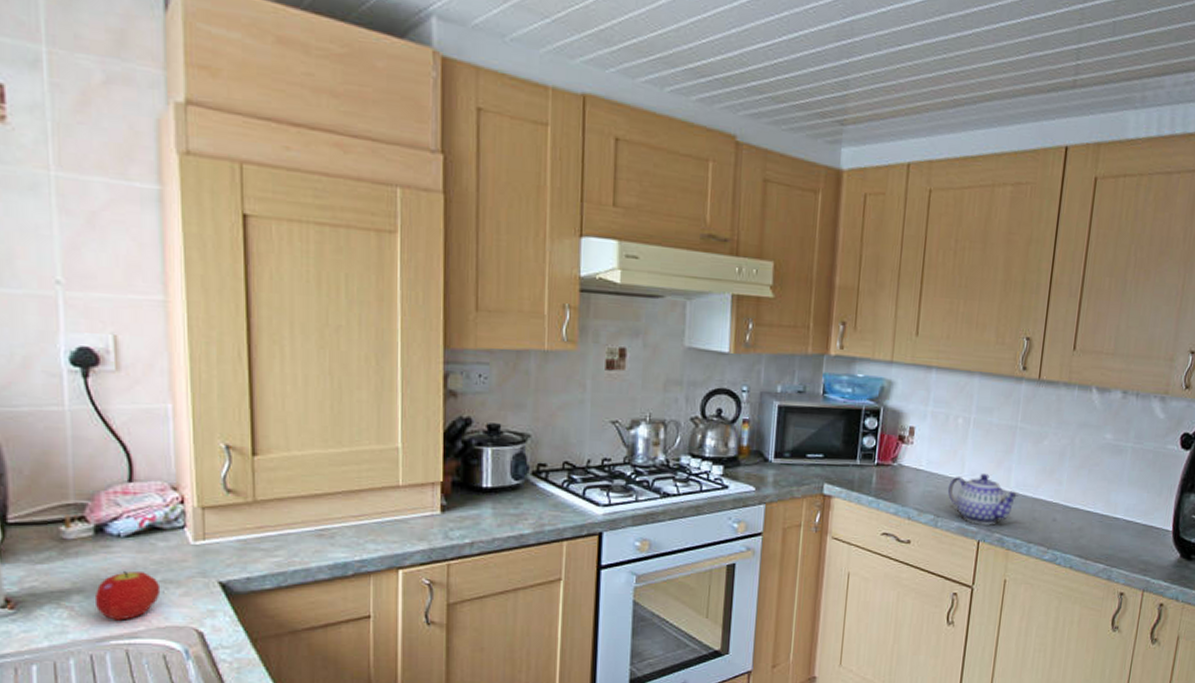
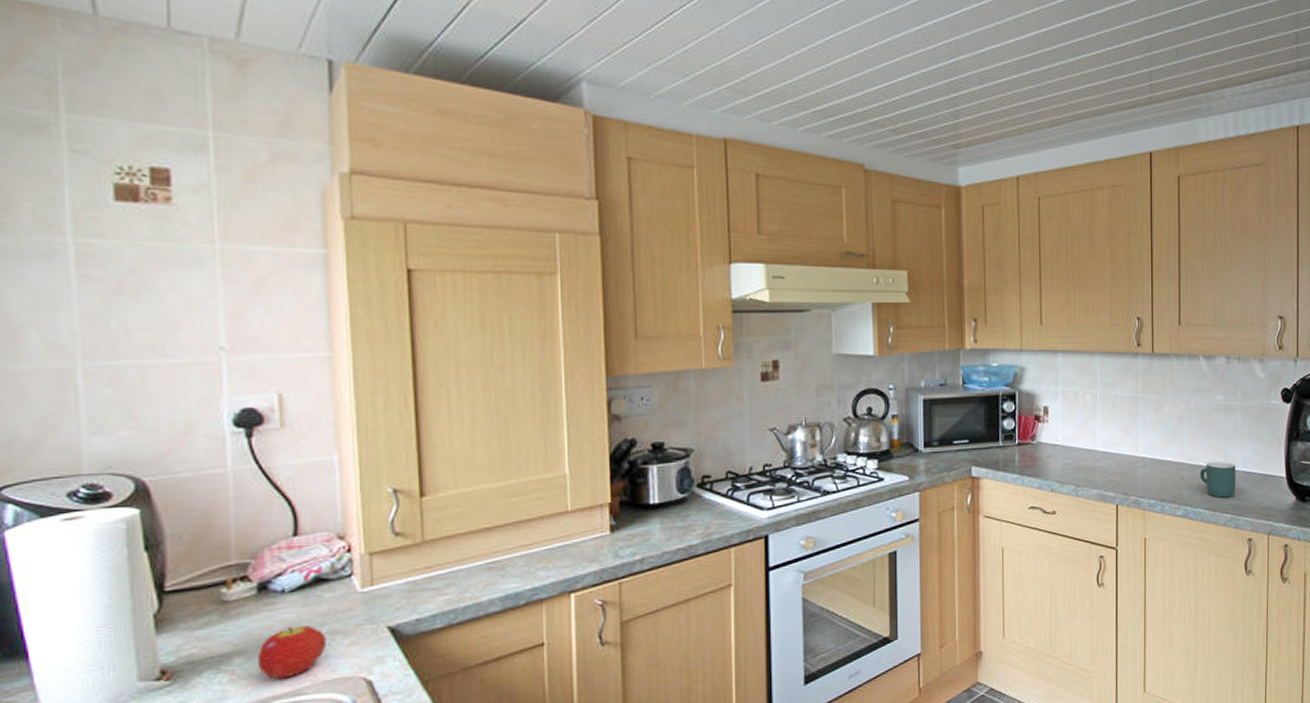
teapot: present [947,474,1020,525] -> none [1084,443,1148,490]
mug: none [1074,505,1118,546] -> present [1199,461,1236,498]

